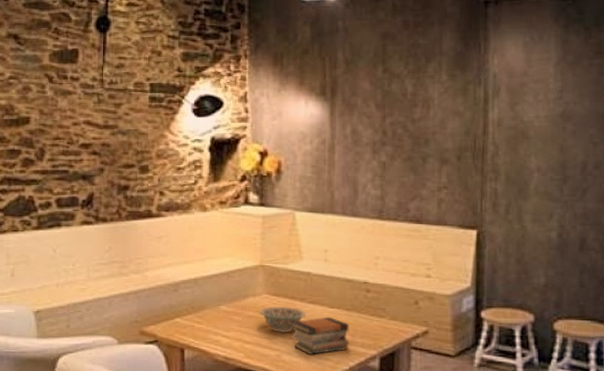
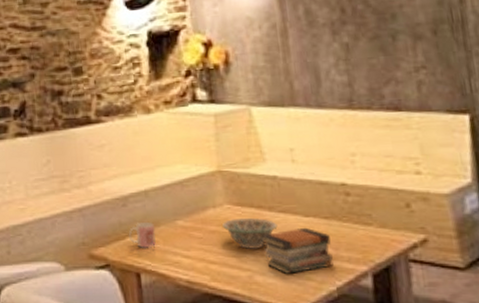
mug: none [176,305,201,329] -> present [128,221,156,249]

